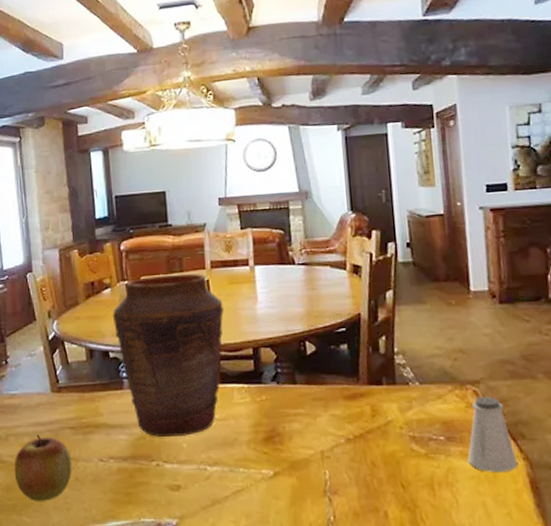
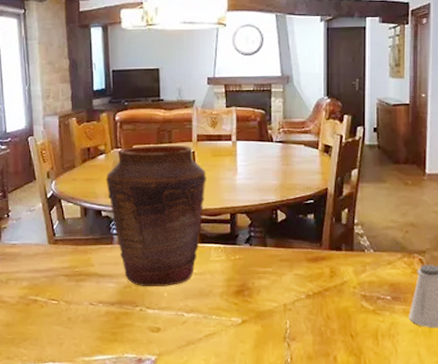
apple: present [14,434,72,501] -> none [13,279,65,336]

